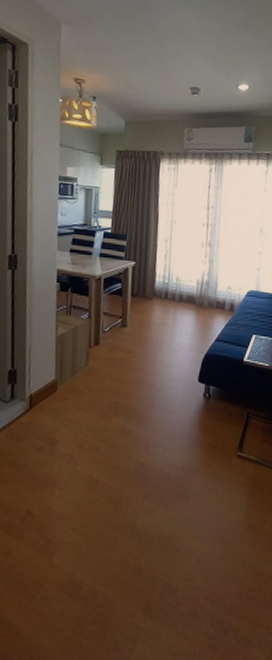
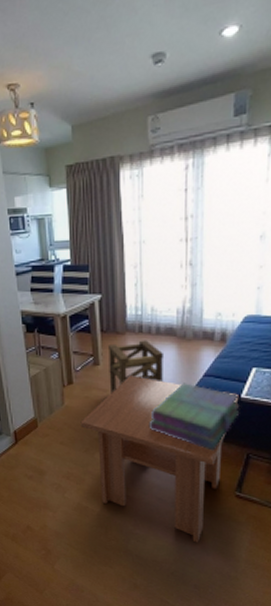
coffee table: none [102,338,242,510] -> present [80,376,239,543]
stool: none [134,305,184,356] -> present [109,340,163,394]
stack of books: none [166,346,243,412] -> present [149,383,240,451]

